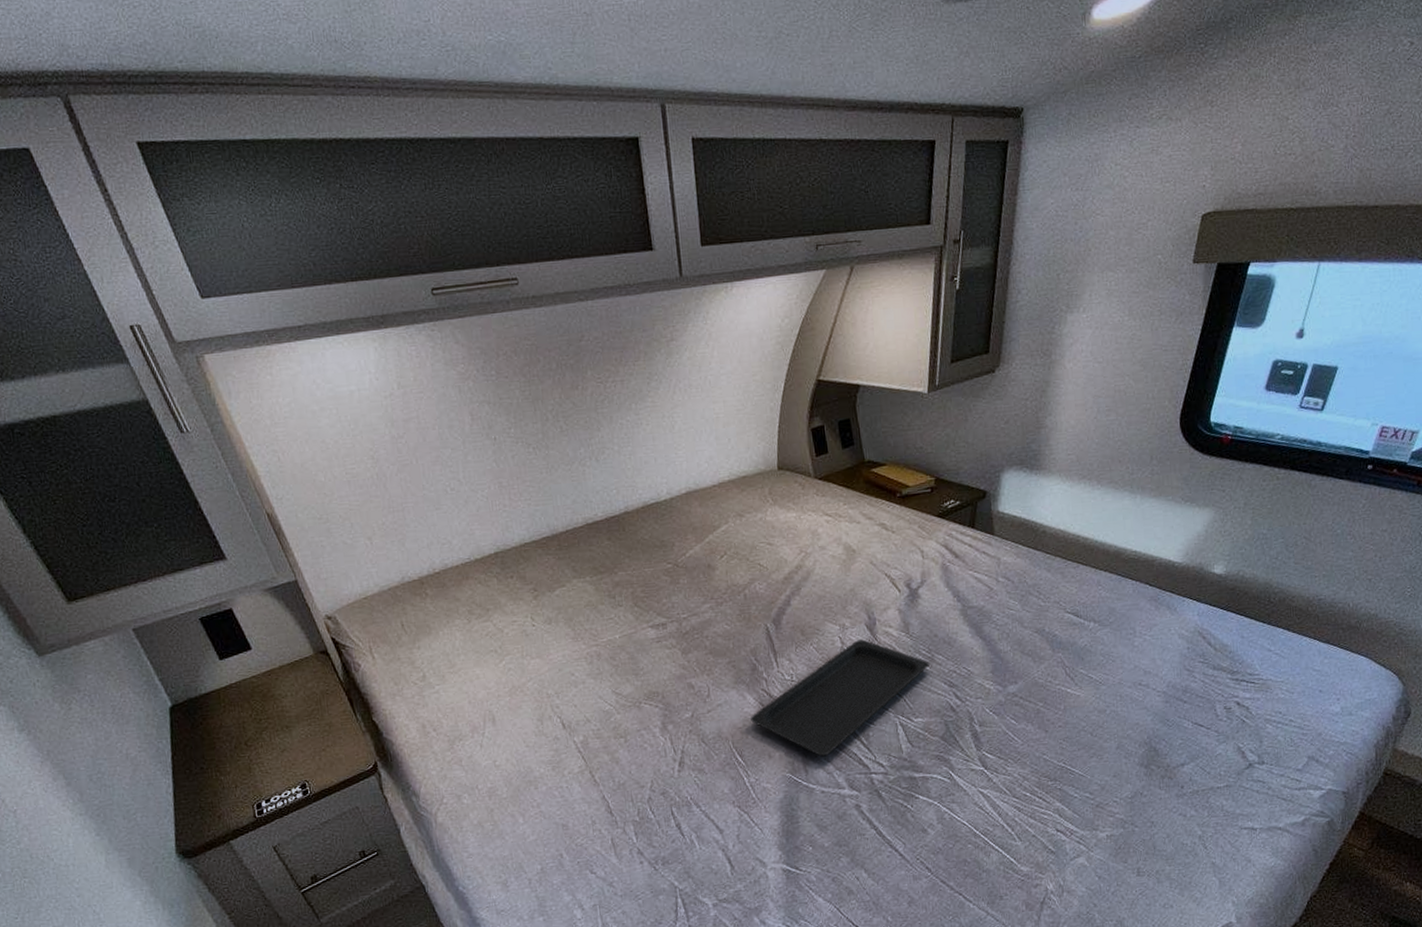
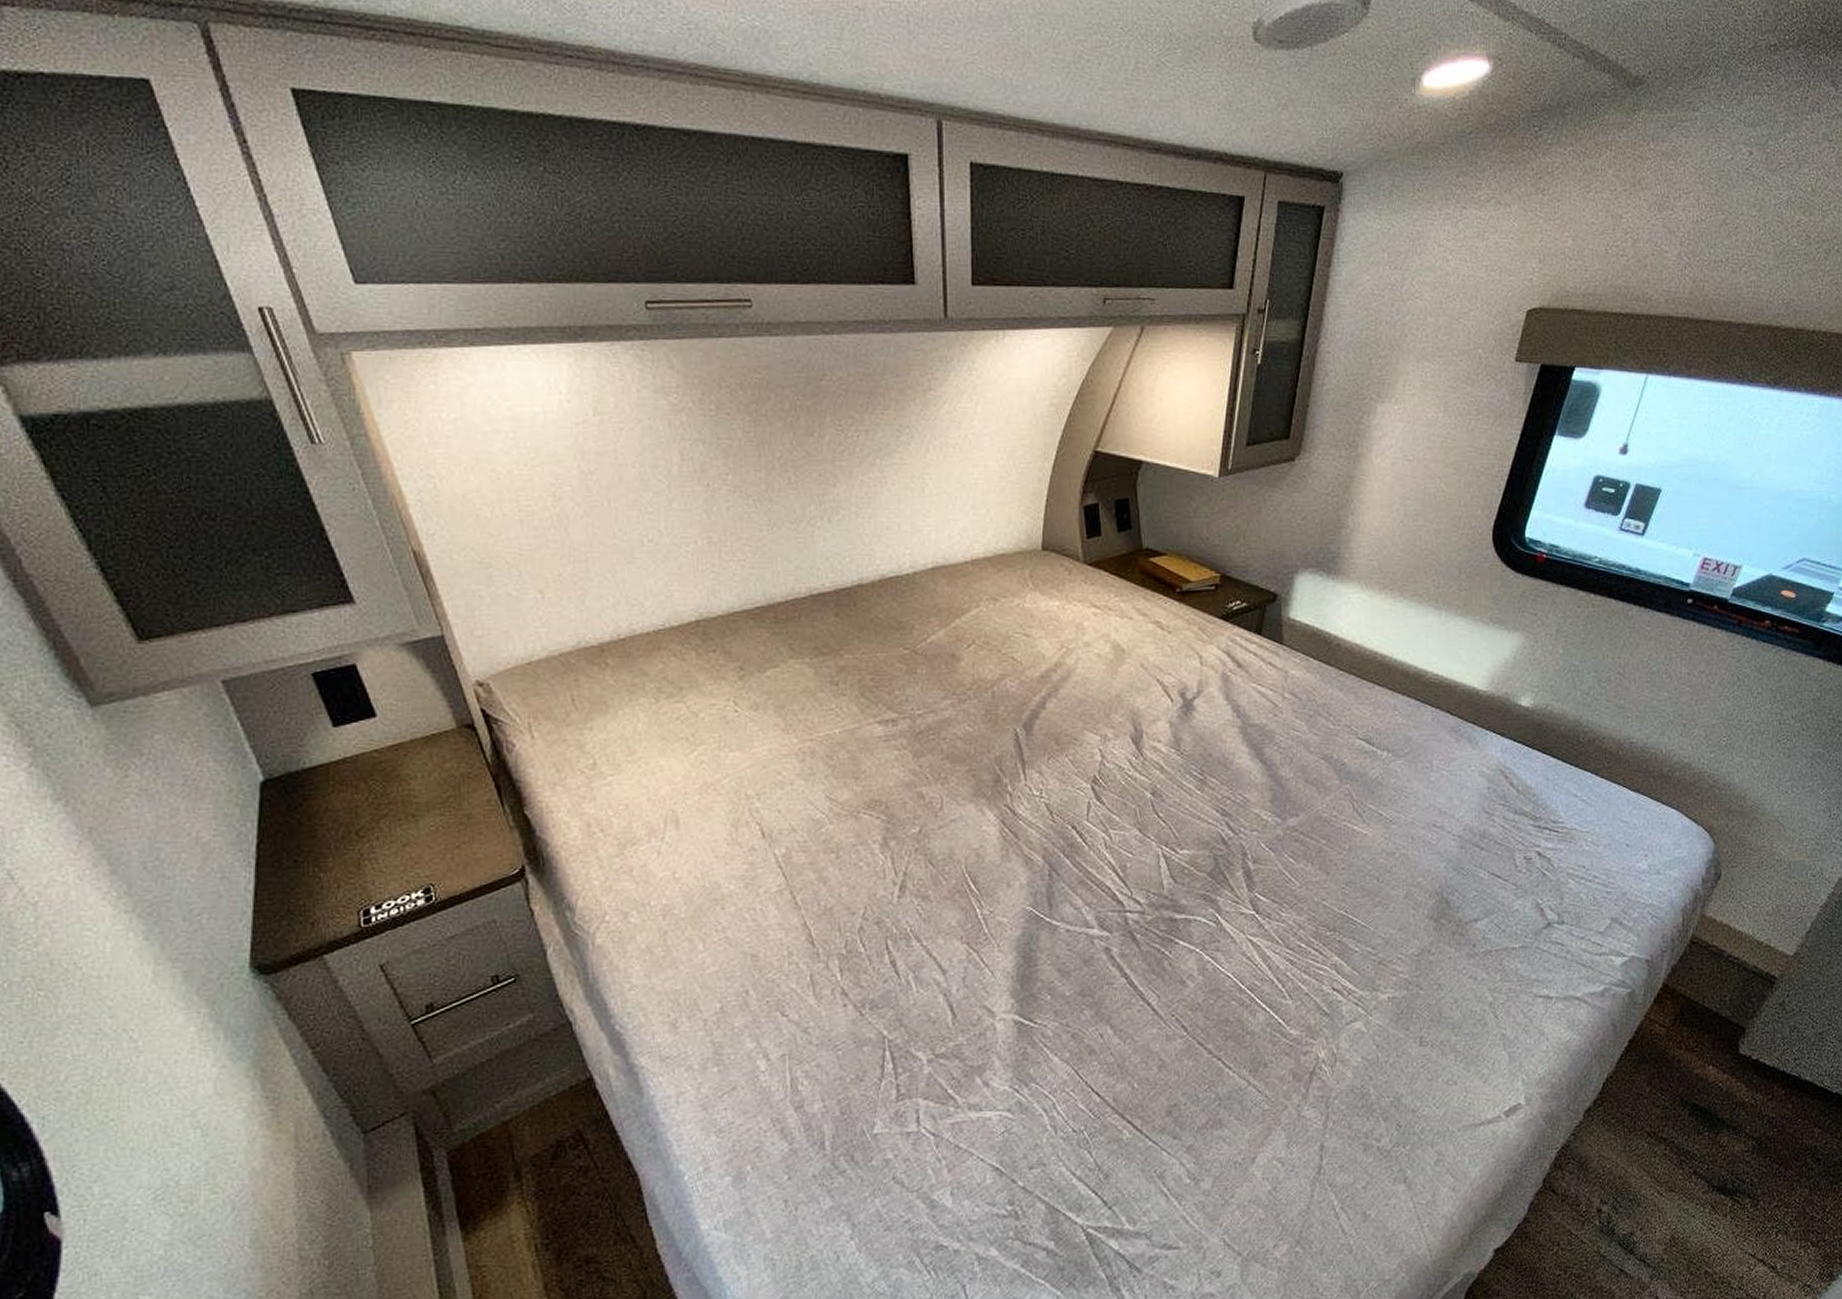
serving tray: present [751,639,930,756] -> none [989,754,1201,888]

